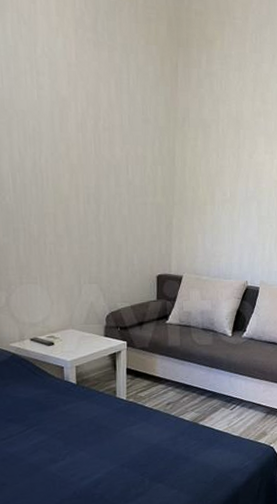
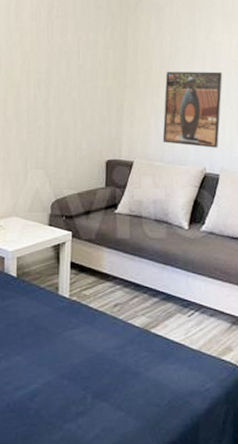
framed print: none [209,190,264,263] -> present [162,71,223,148]

